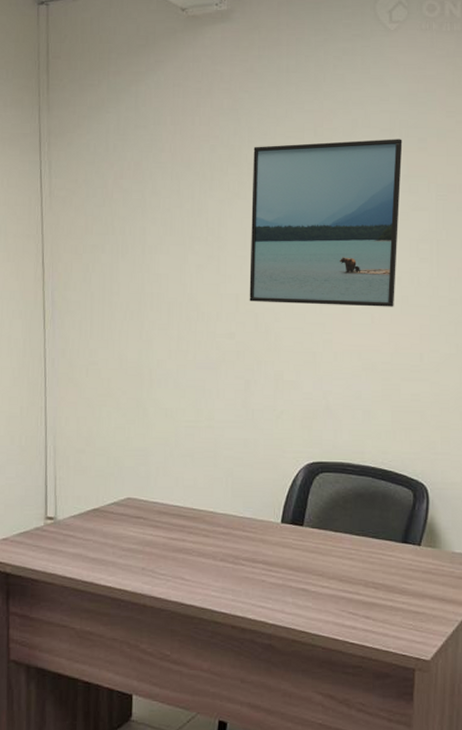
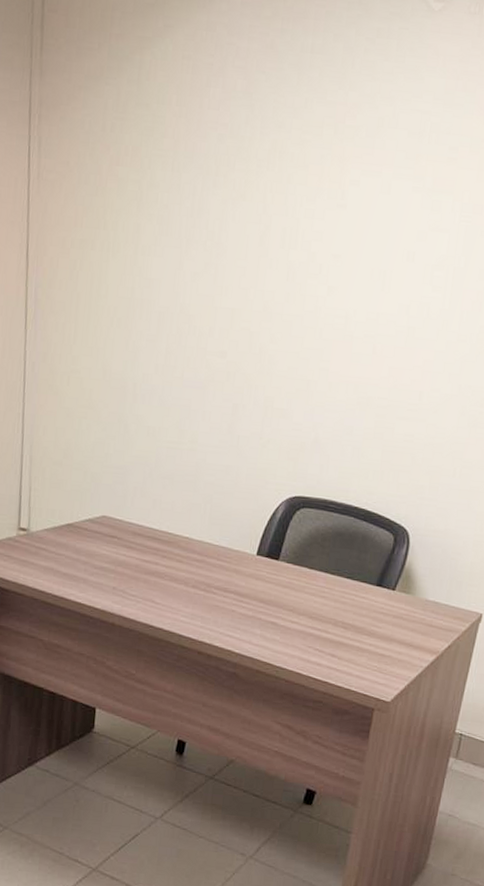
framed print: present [249,139,403,307] -> none [245,139,431,338]

